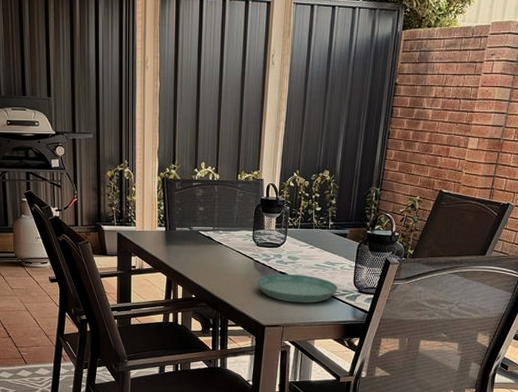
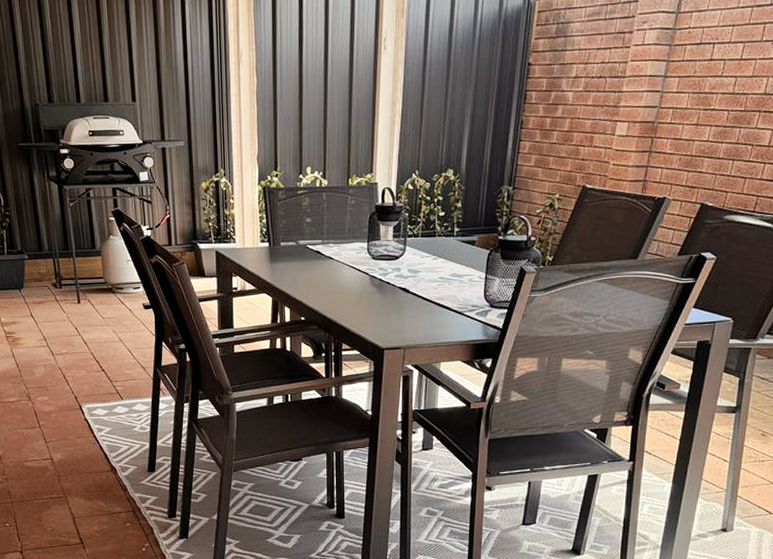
saucer: present [256,273,339,303] -> none [373,289,467,322]

